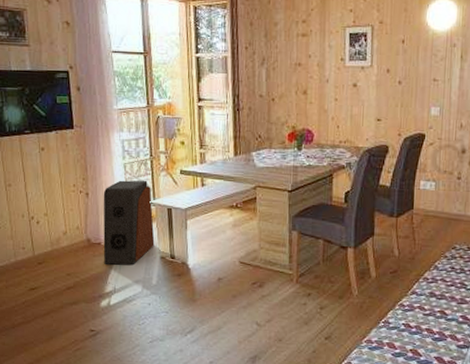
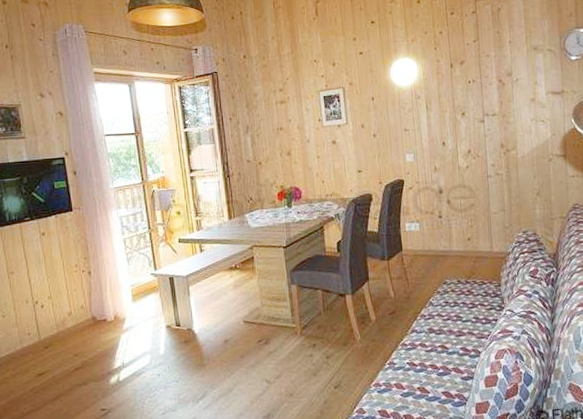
speaker: present [103,180,155,265] -> none [105,252,159,340]

